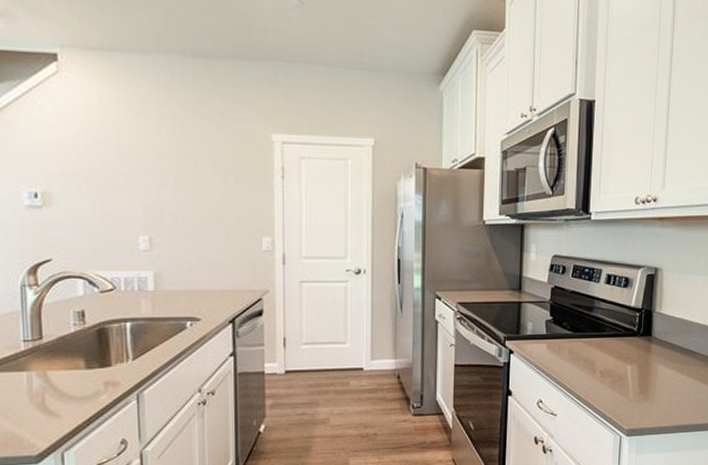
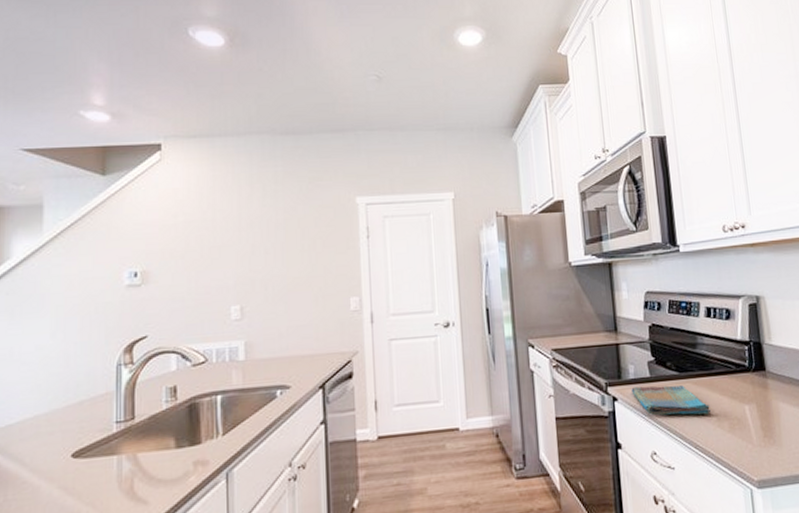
dish towel: none [527,342,597,371] -> present [631,385,712,416]

